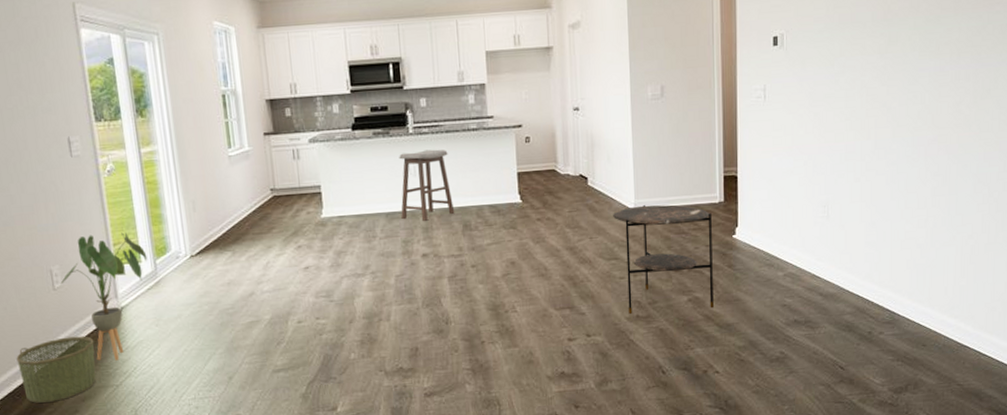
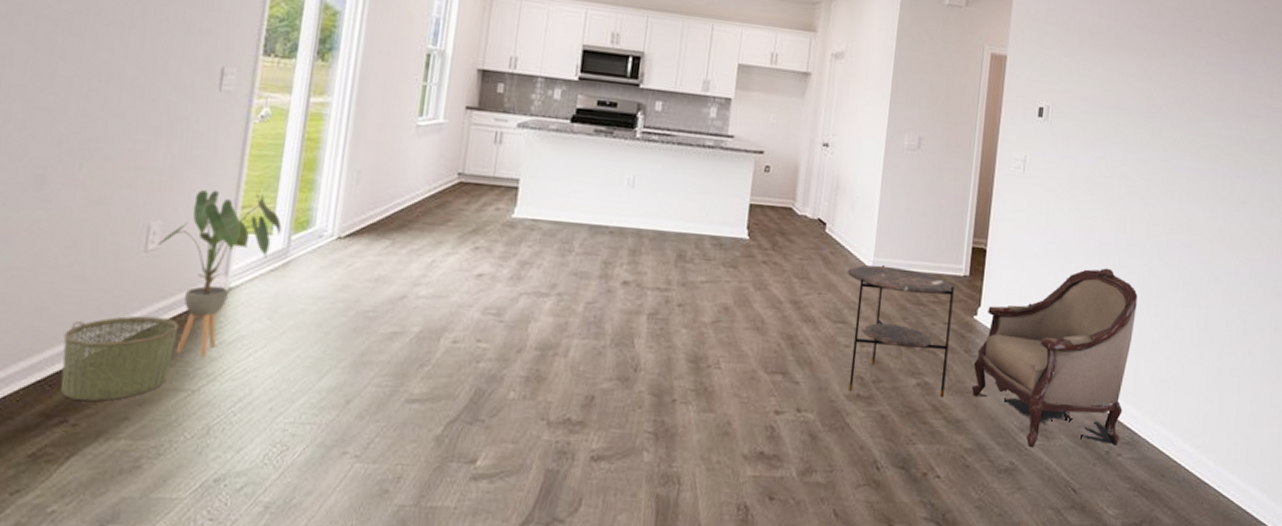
bar stool: present [399,149,455,221] -> none [607,158,676,242]
armchair: none [737,173,887,338] -> present [971,268,1138,448]

